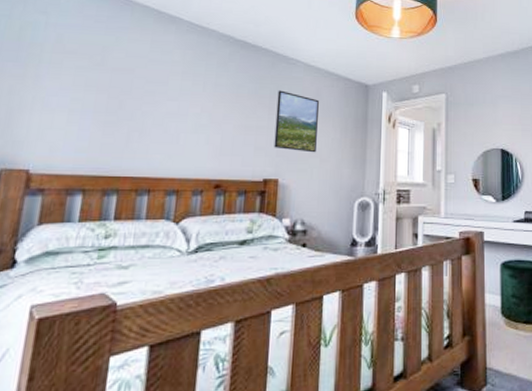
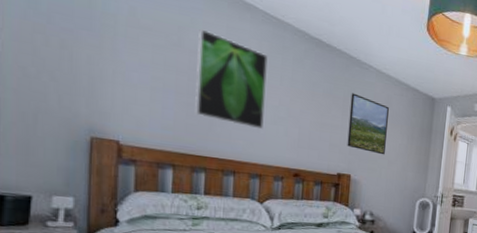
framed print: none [112,46,193,140] -> present [195,28,269,130]

